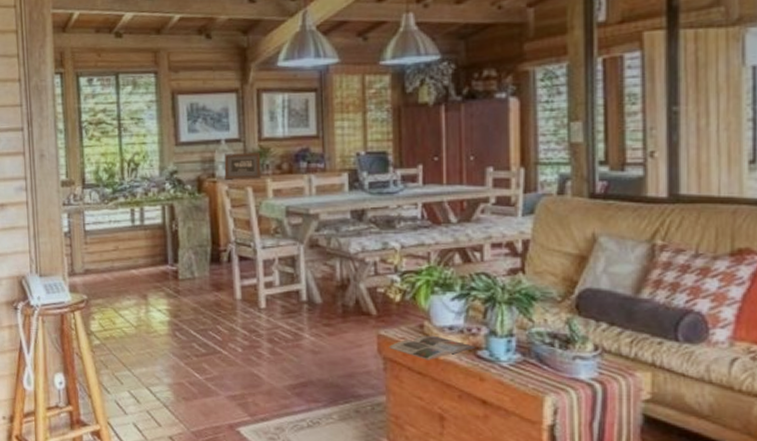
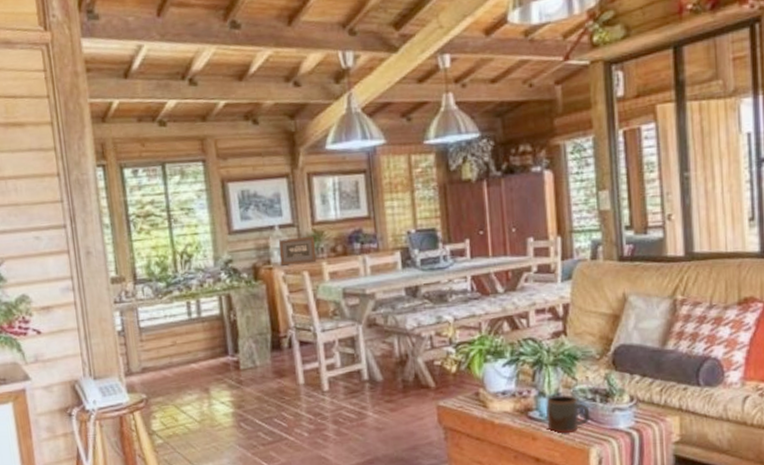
magazine: present [389,335,476,361] -> none [448,401,527,426]
mug: none [496,334,545,377] -> present [545,394,589,433]

